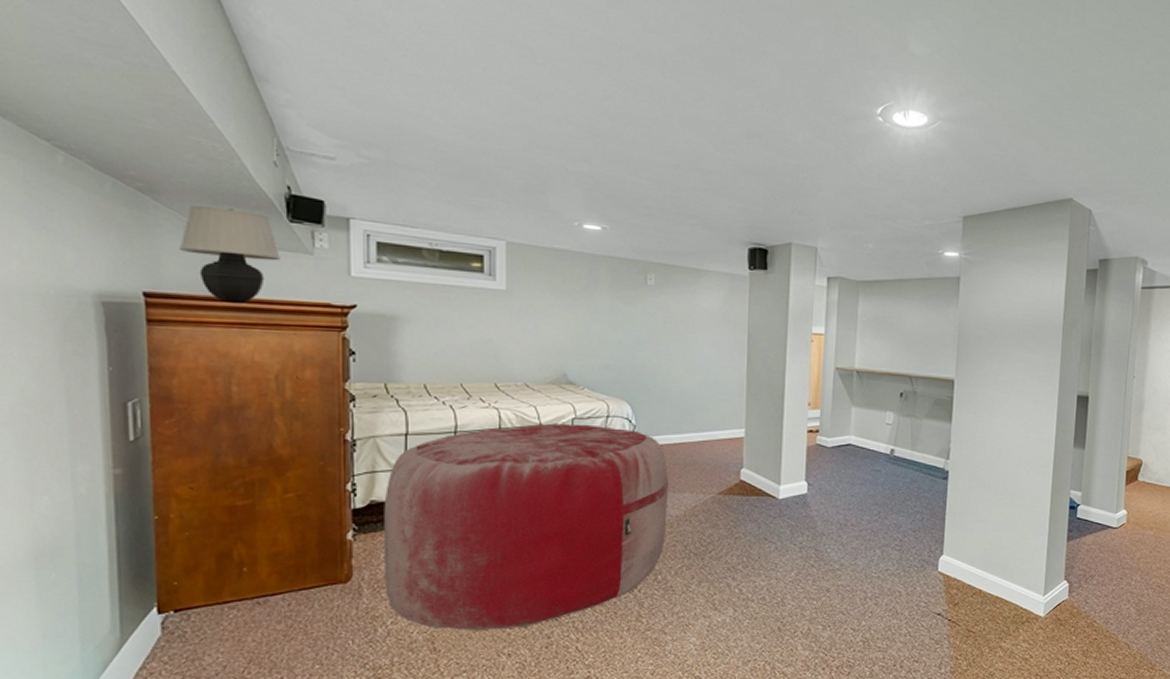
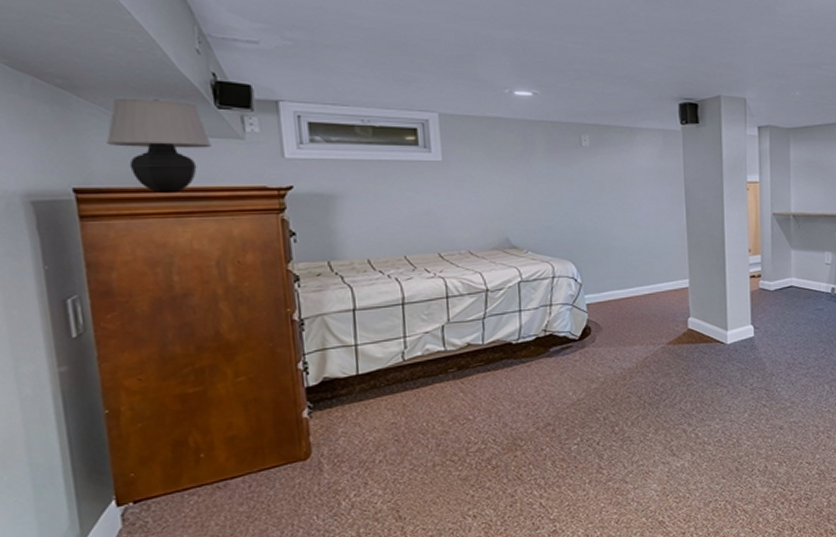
bean bag chair: present [384,423,668,630] -> none [337,286,620,497]

